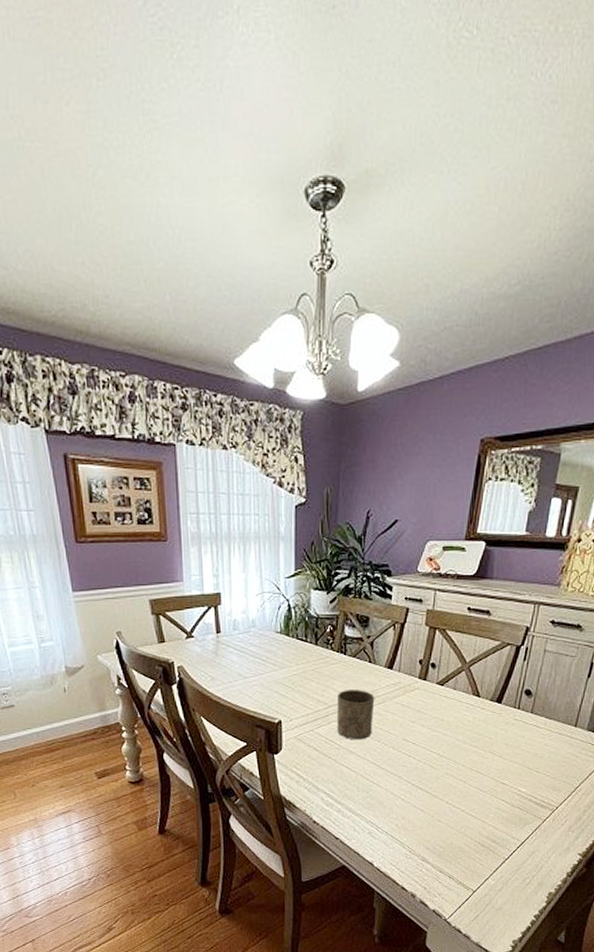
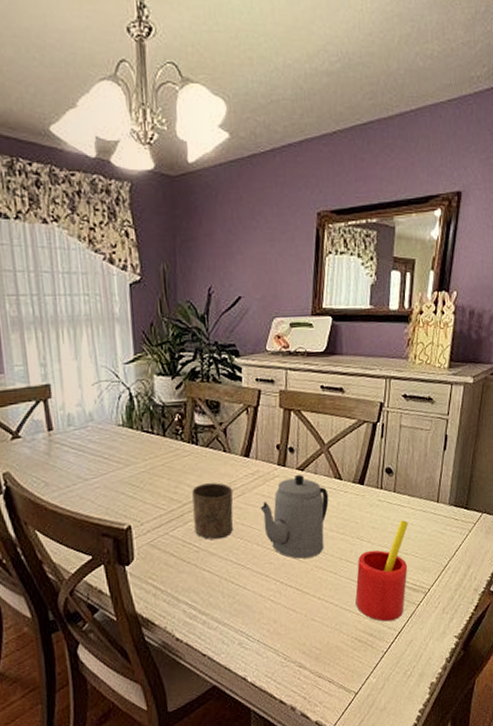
teapot: none [399,688,465,765] -> present [260,474,329,559]
straw: none [482,740,542,831] -> present [355,520,408,622]

